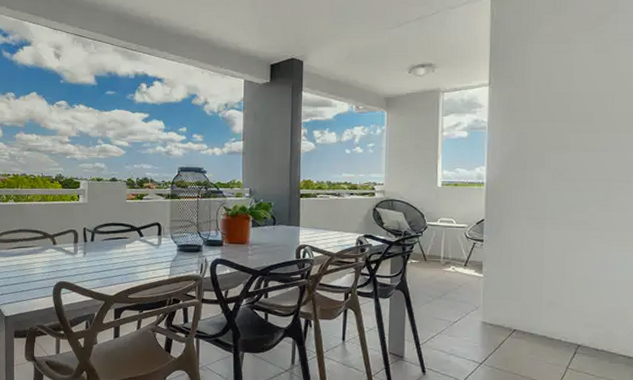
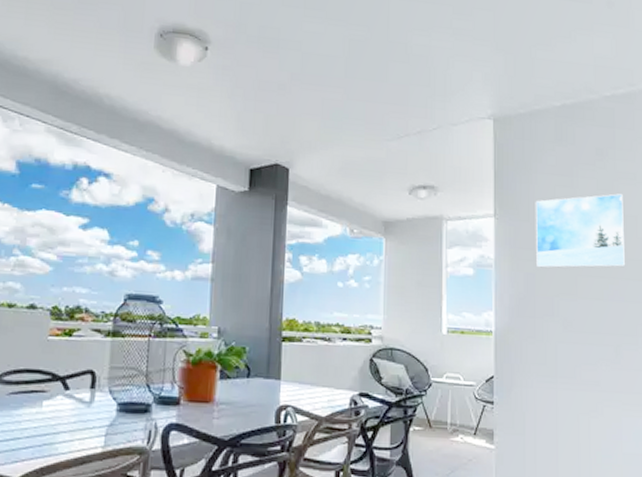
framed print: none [529,54,623,127] -> present [535,193,626,268]

